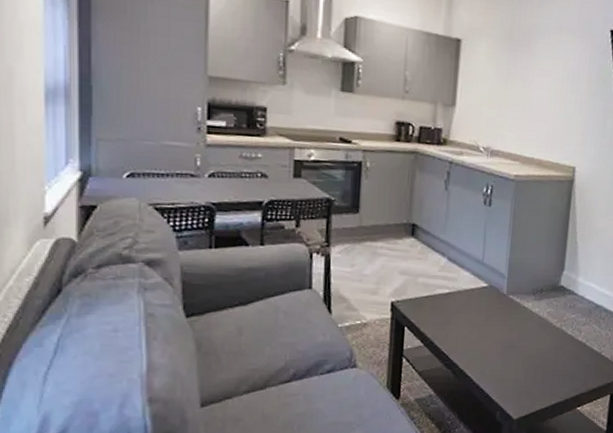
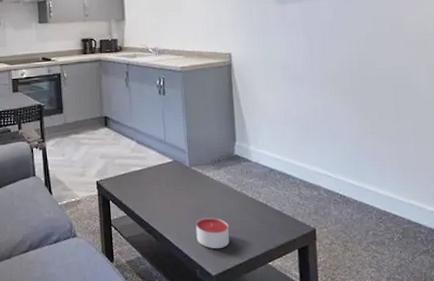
candle: none [502,354,540,390] -> present [195,217,229,249]

